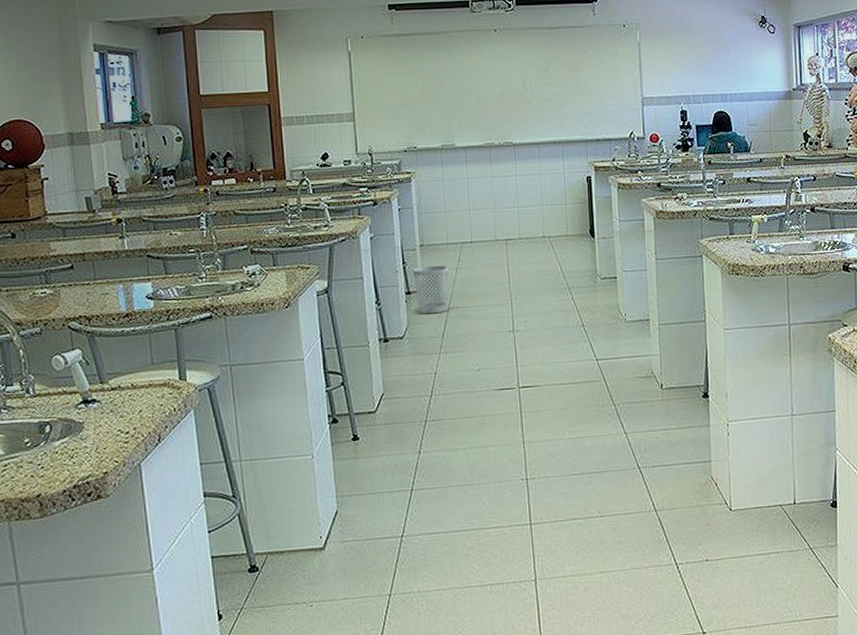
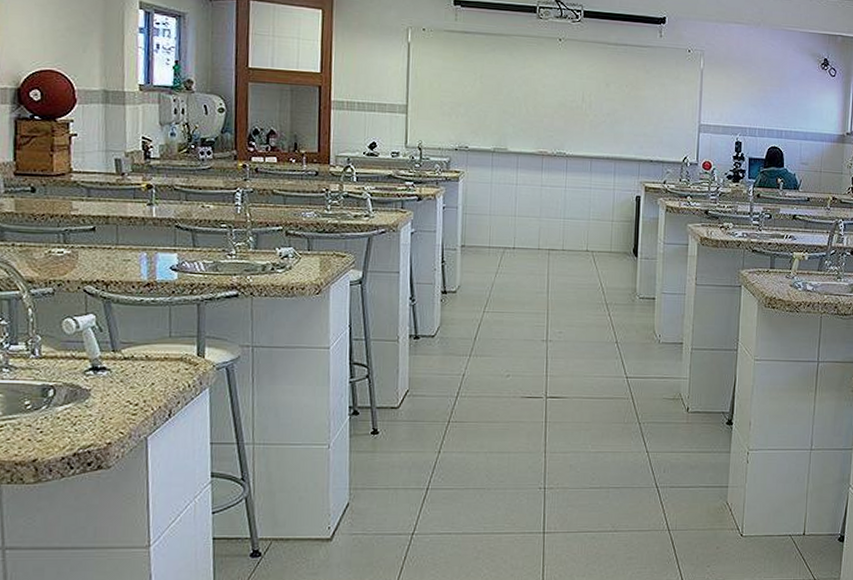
wastebasket: present [412,265,449,314] -> none [450,267,488,316]

